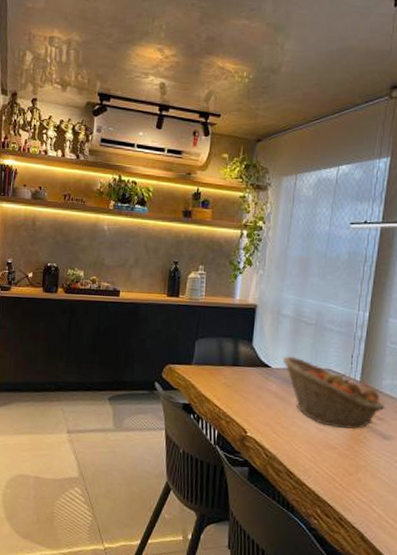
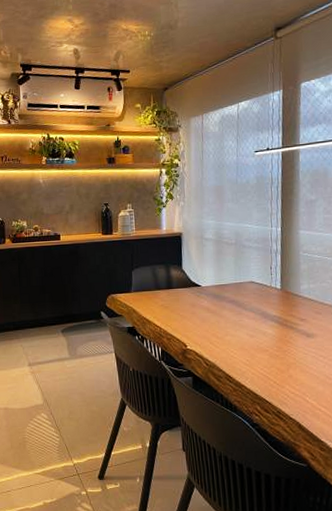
fruit basket: present [283,356,385,430] -> none [211,274,306,333]

